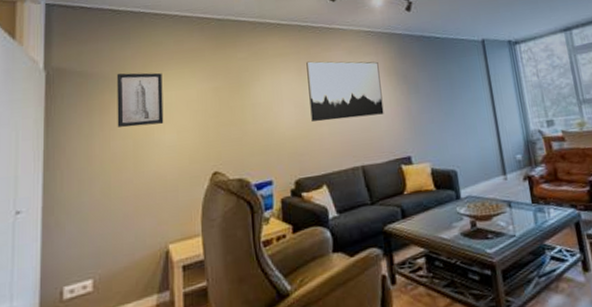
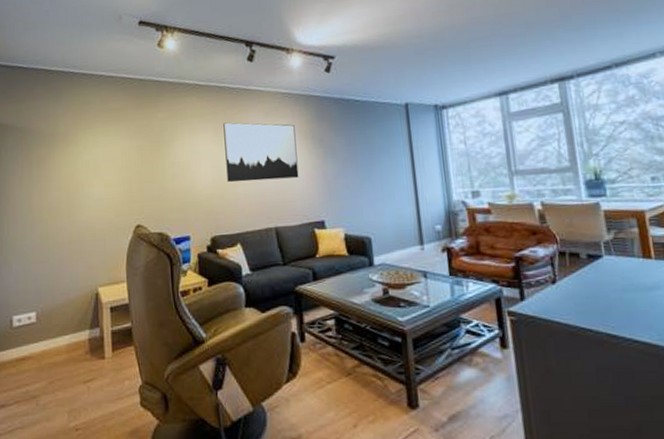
wall art: present [116,72,164,128] -> none [51,129,92,180]

